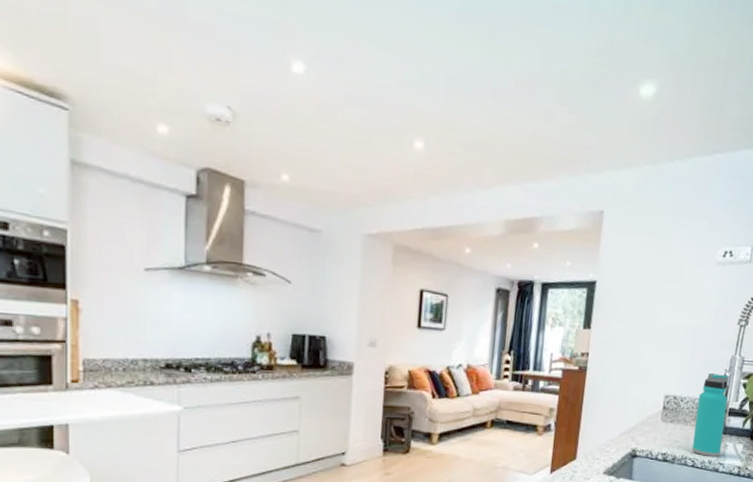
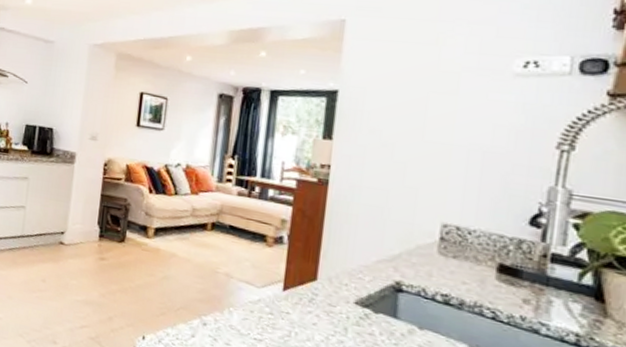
water bottle: present [692,372,729,456] -> none [491,204,547,314]

